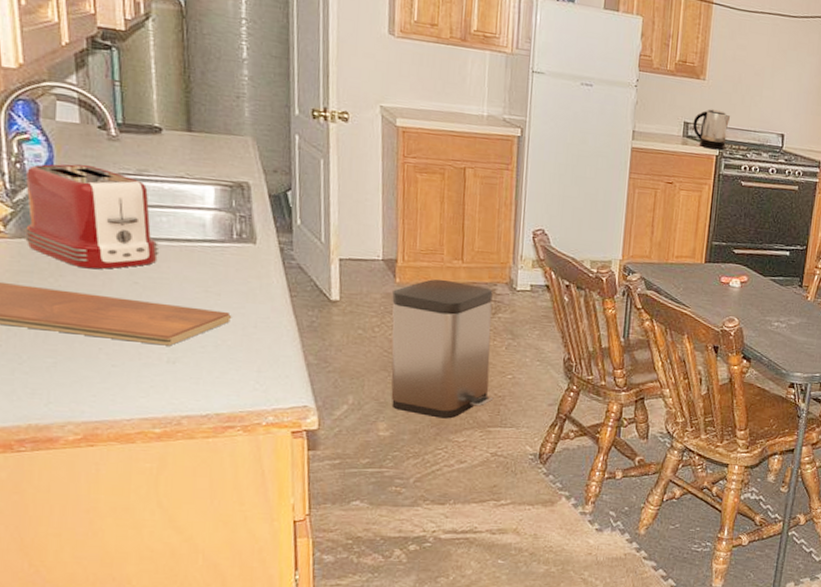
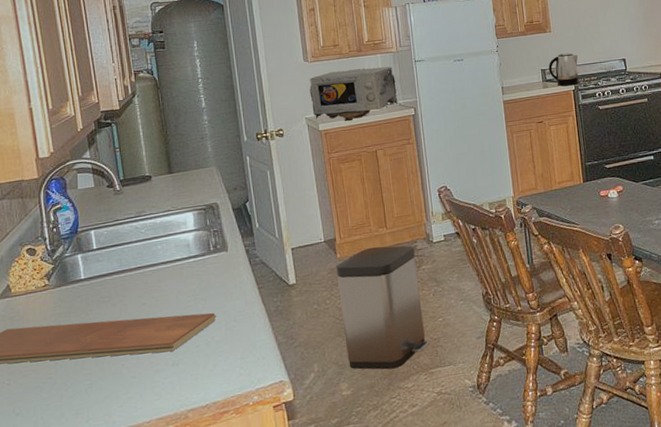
toaster: present [24,164,160,269] -> none [61,217,159,301]
microwave: none [390,56,504,125] -> present [309,66,398,122]

